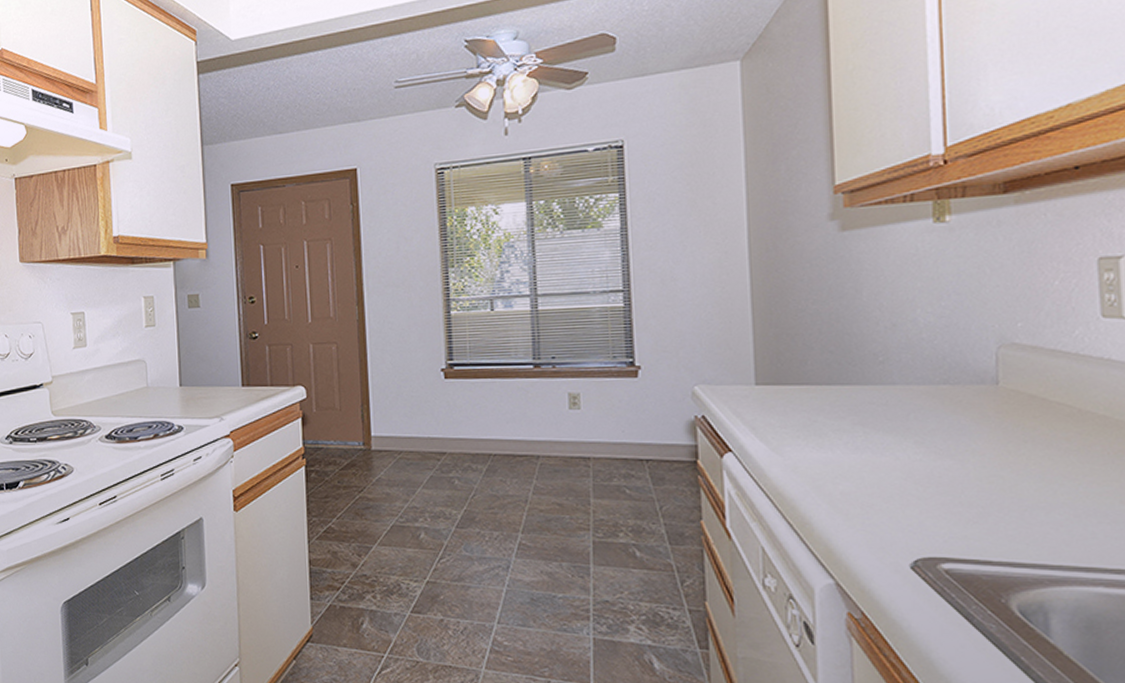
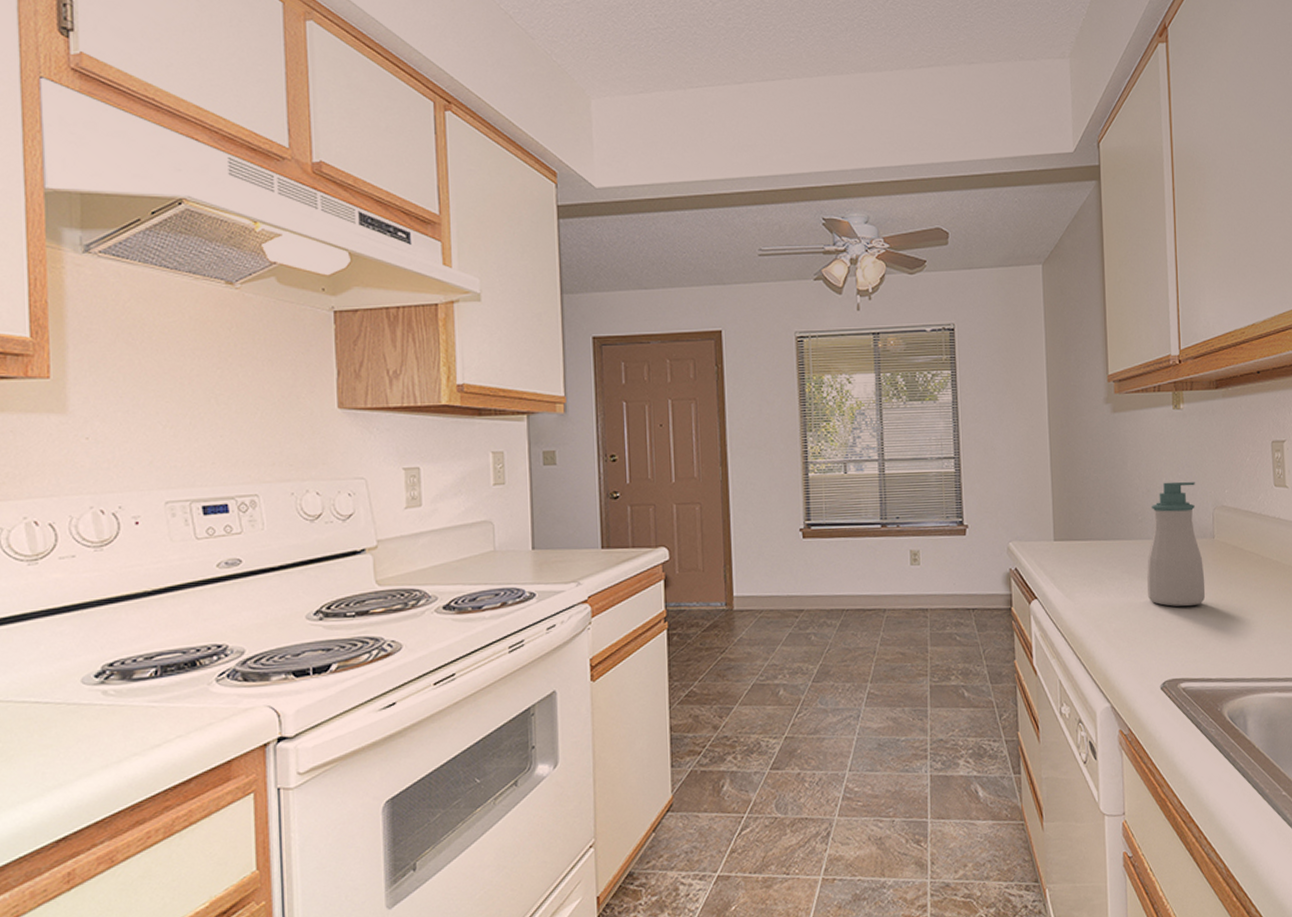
soap bottle: none [890,313,984,468] -> present [1146,481,1206,606]

